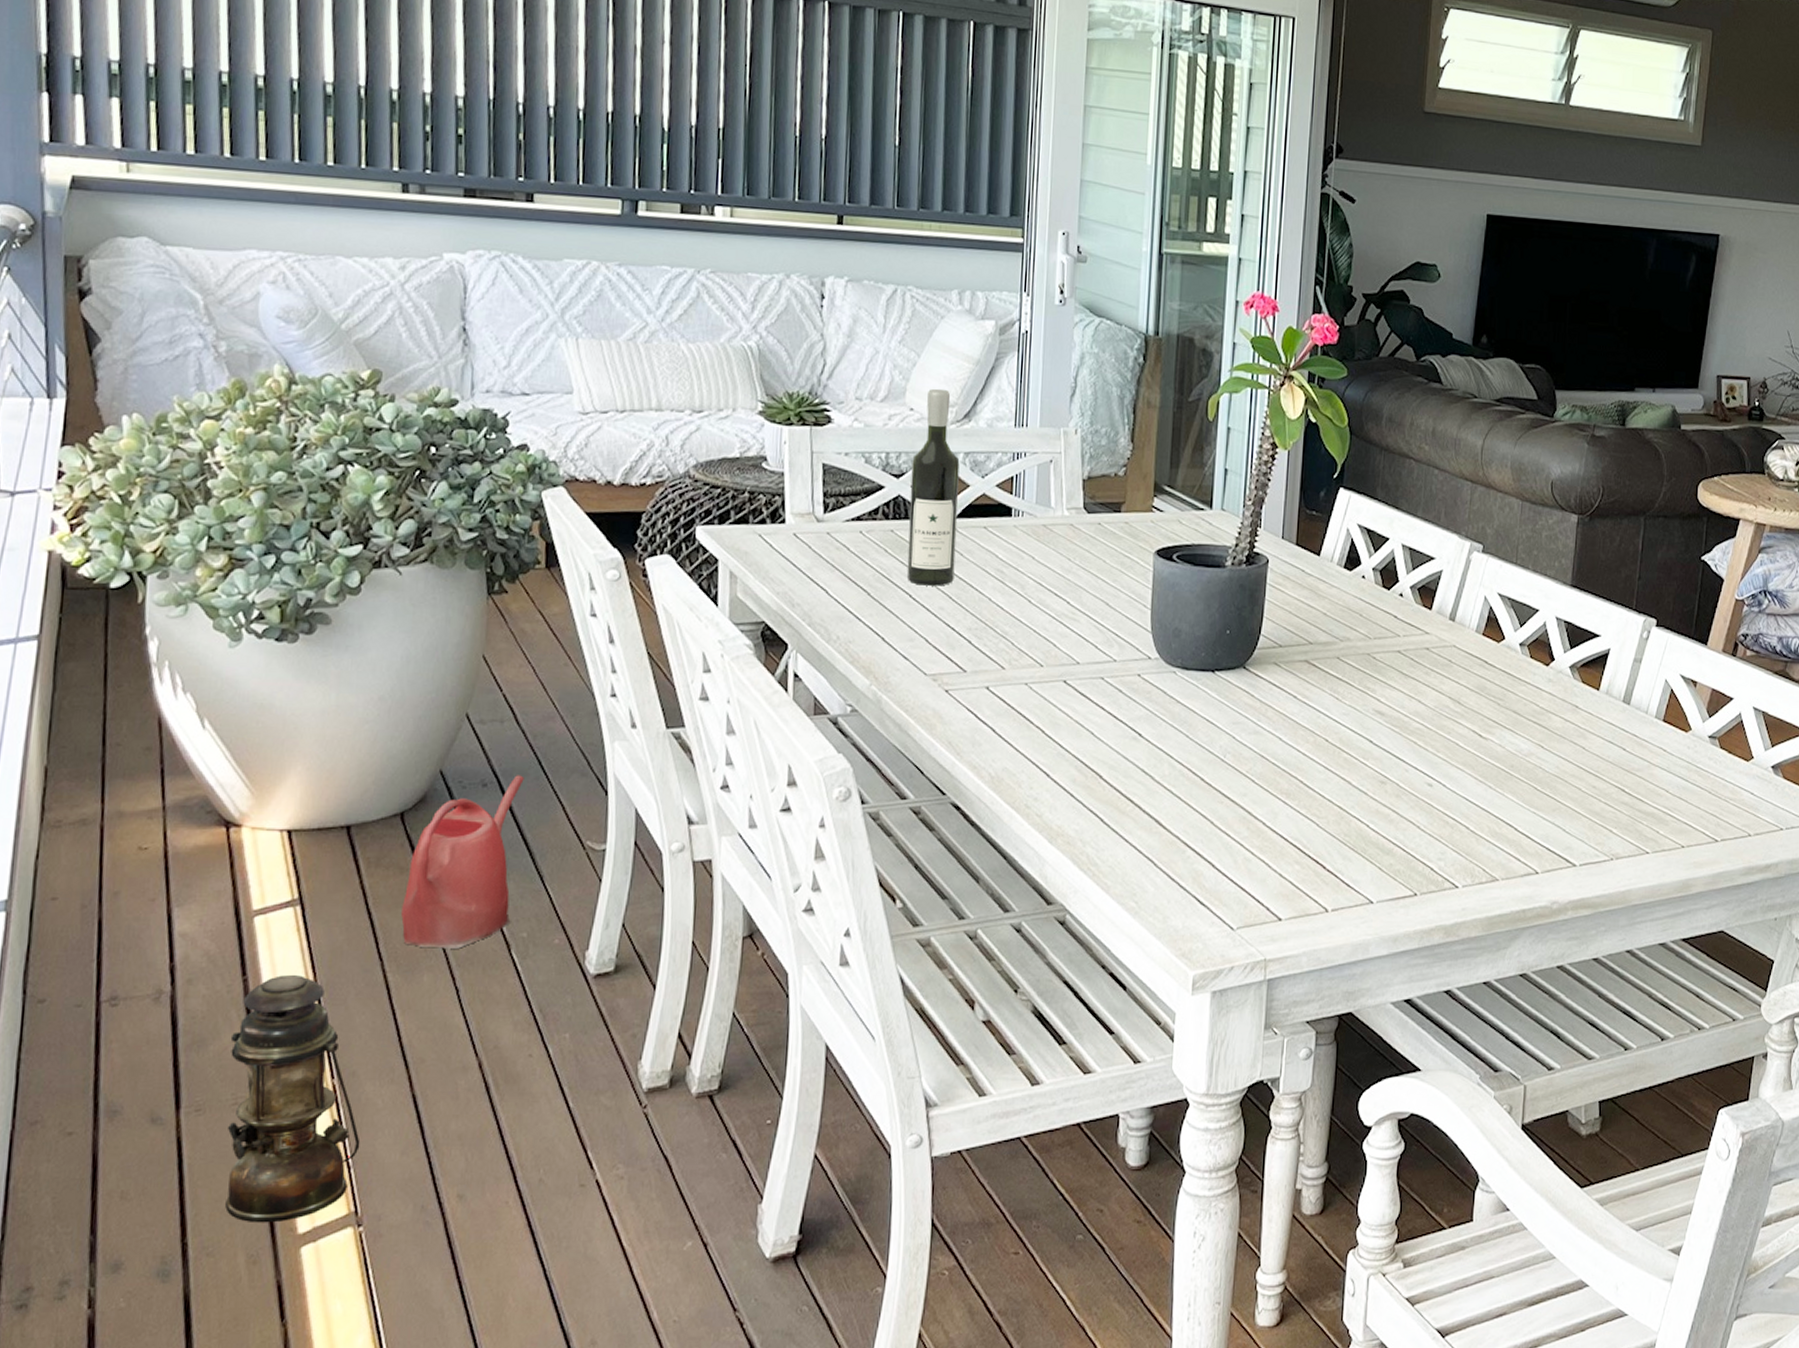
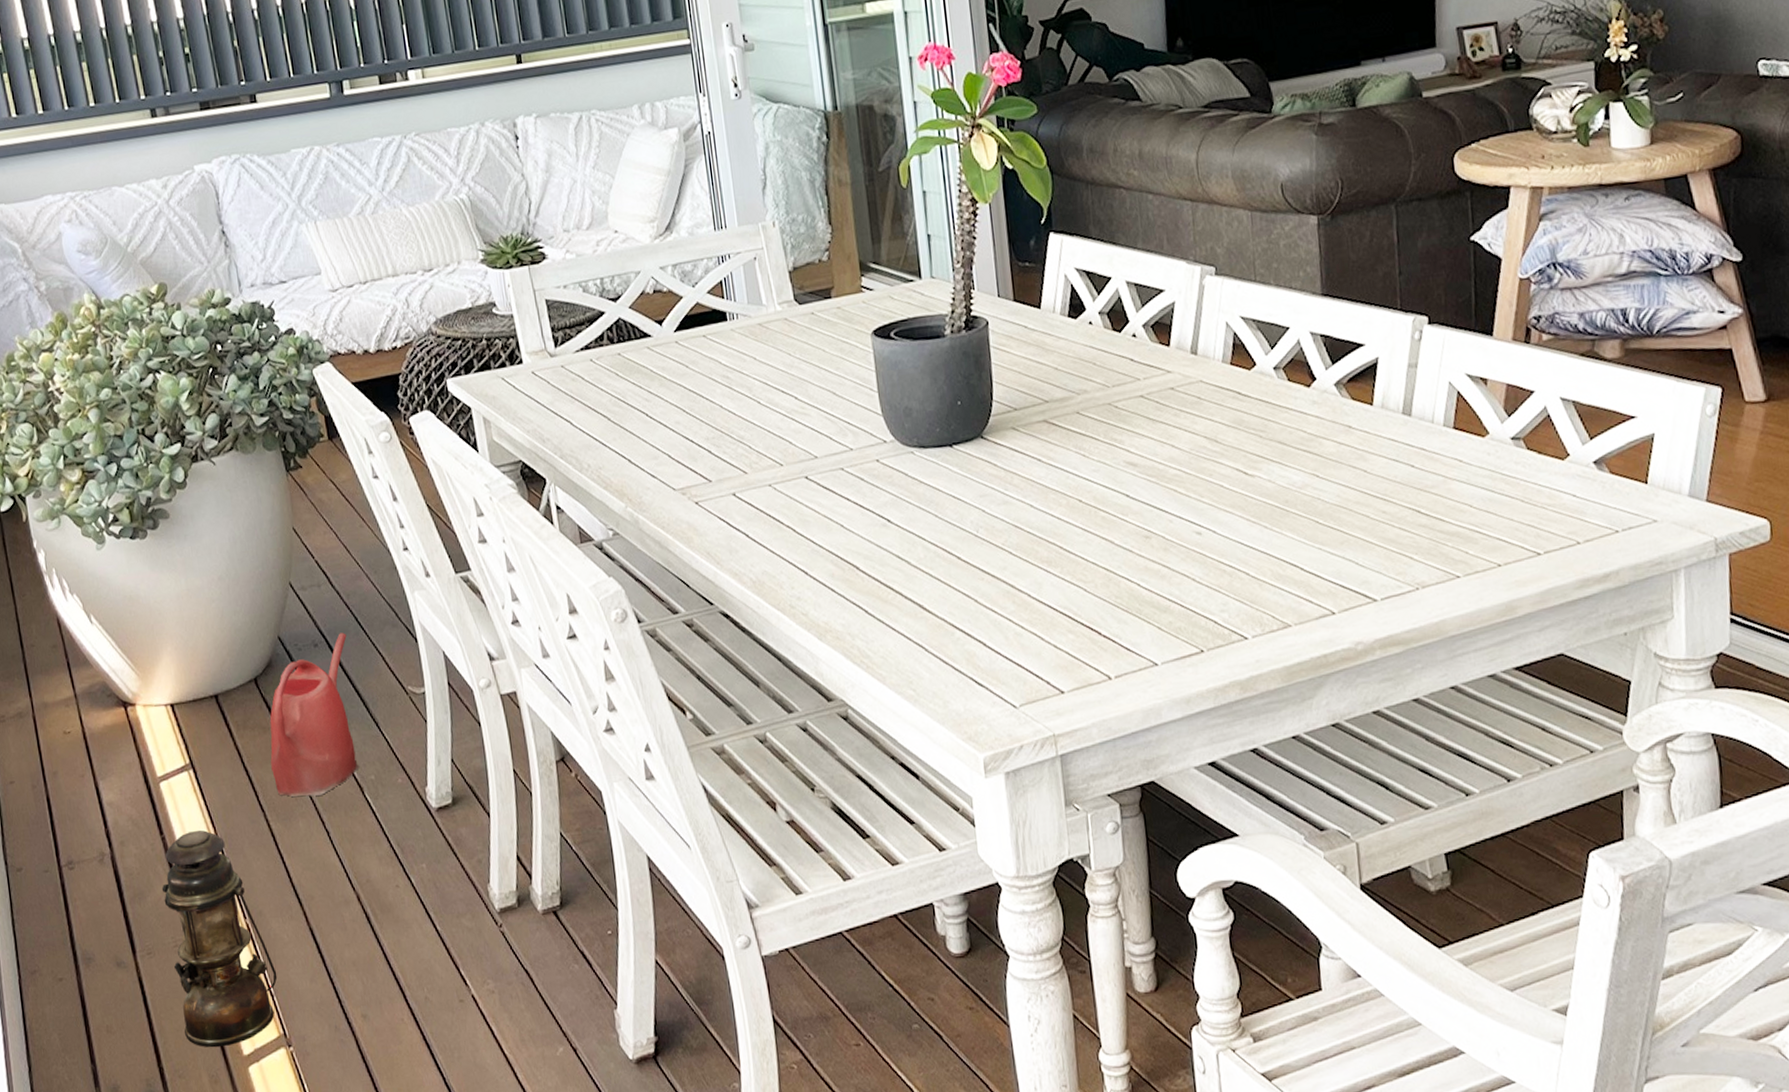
bottle: present [906,388,960,586] -> none [625,206,684,403]

